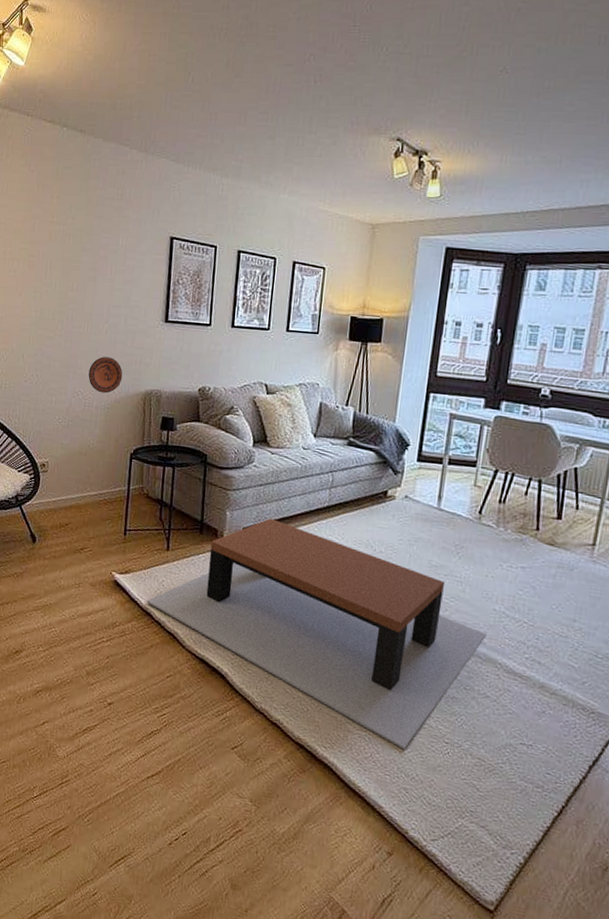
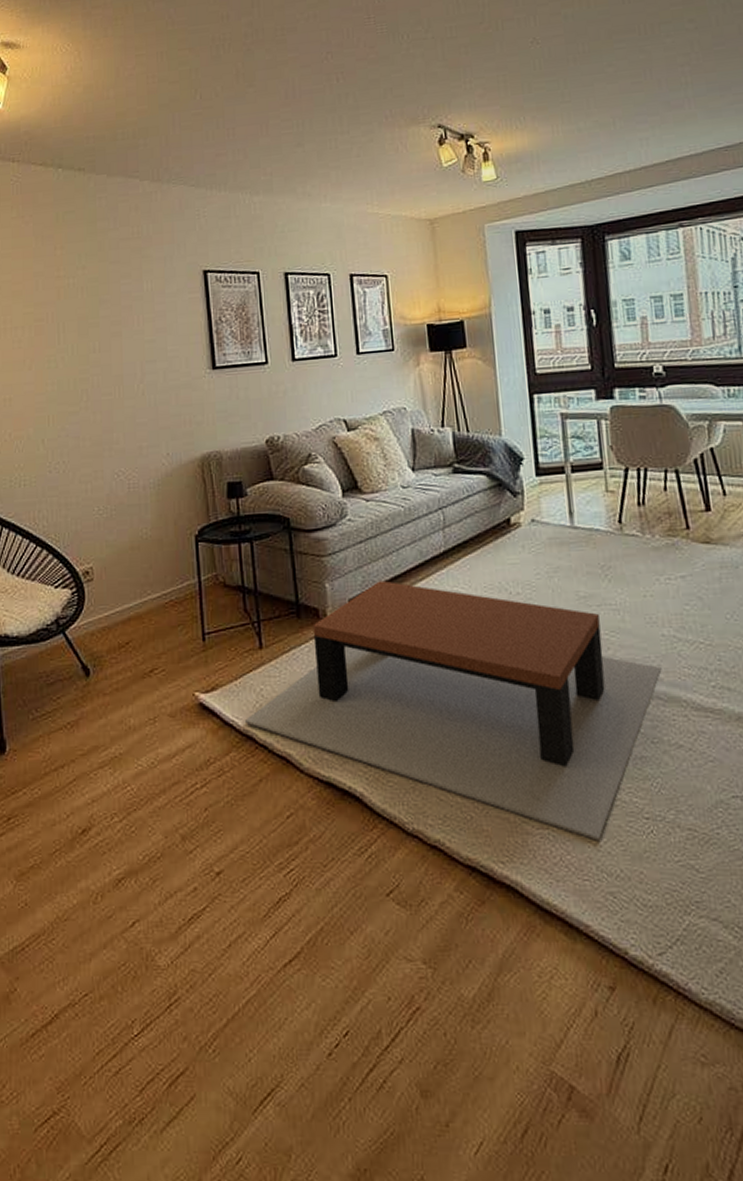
decorative plate: present [88,356,123,394] -> none [128,423,171,468]

